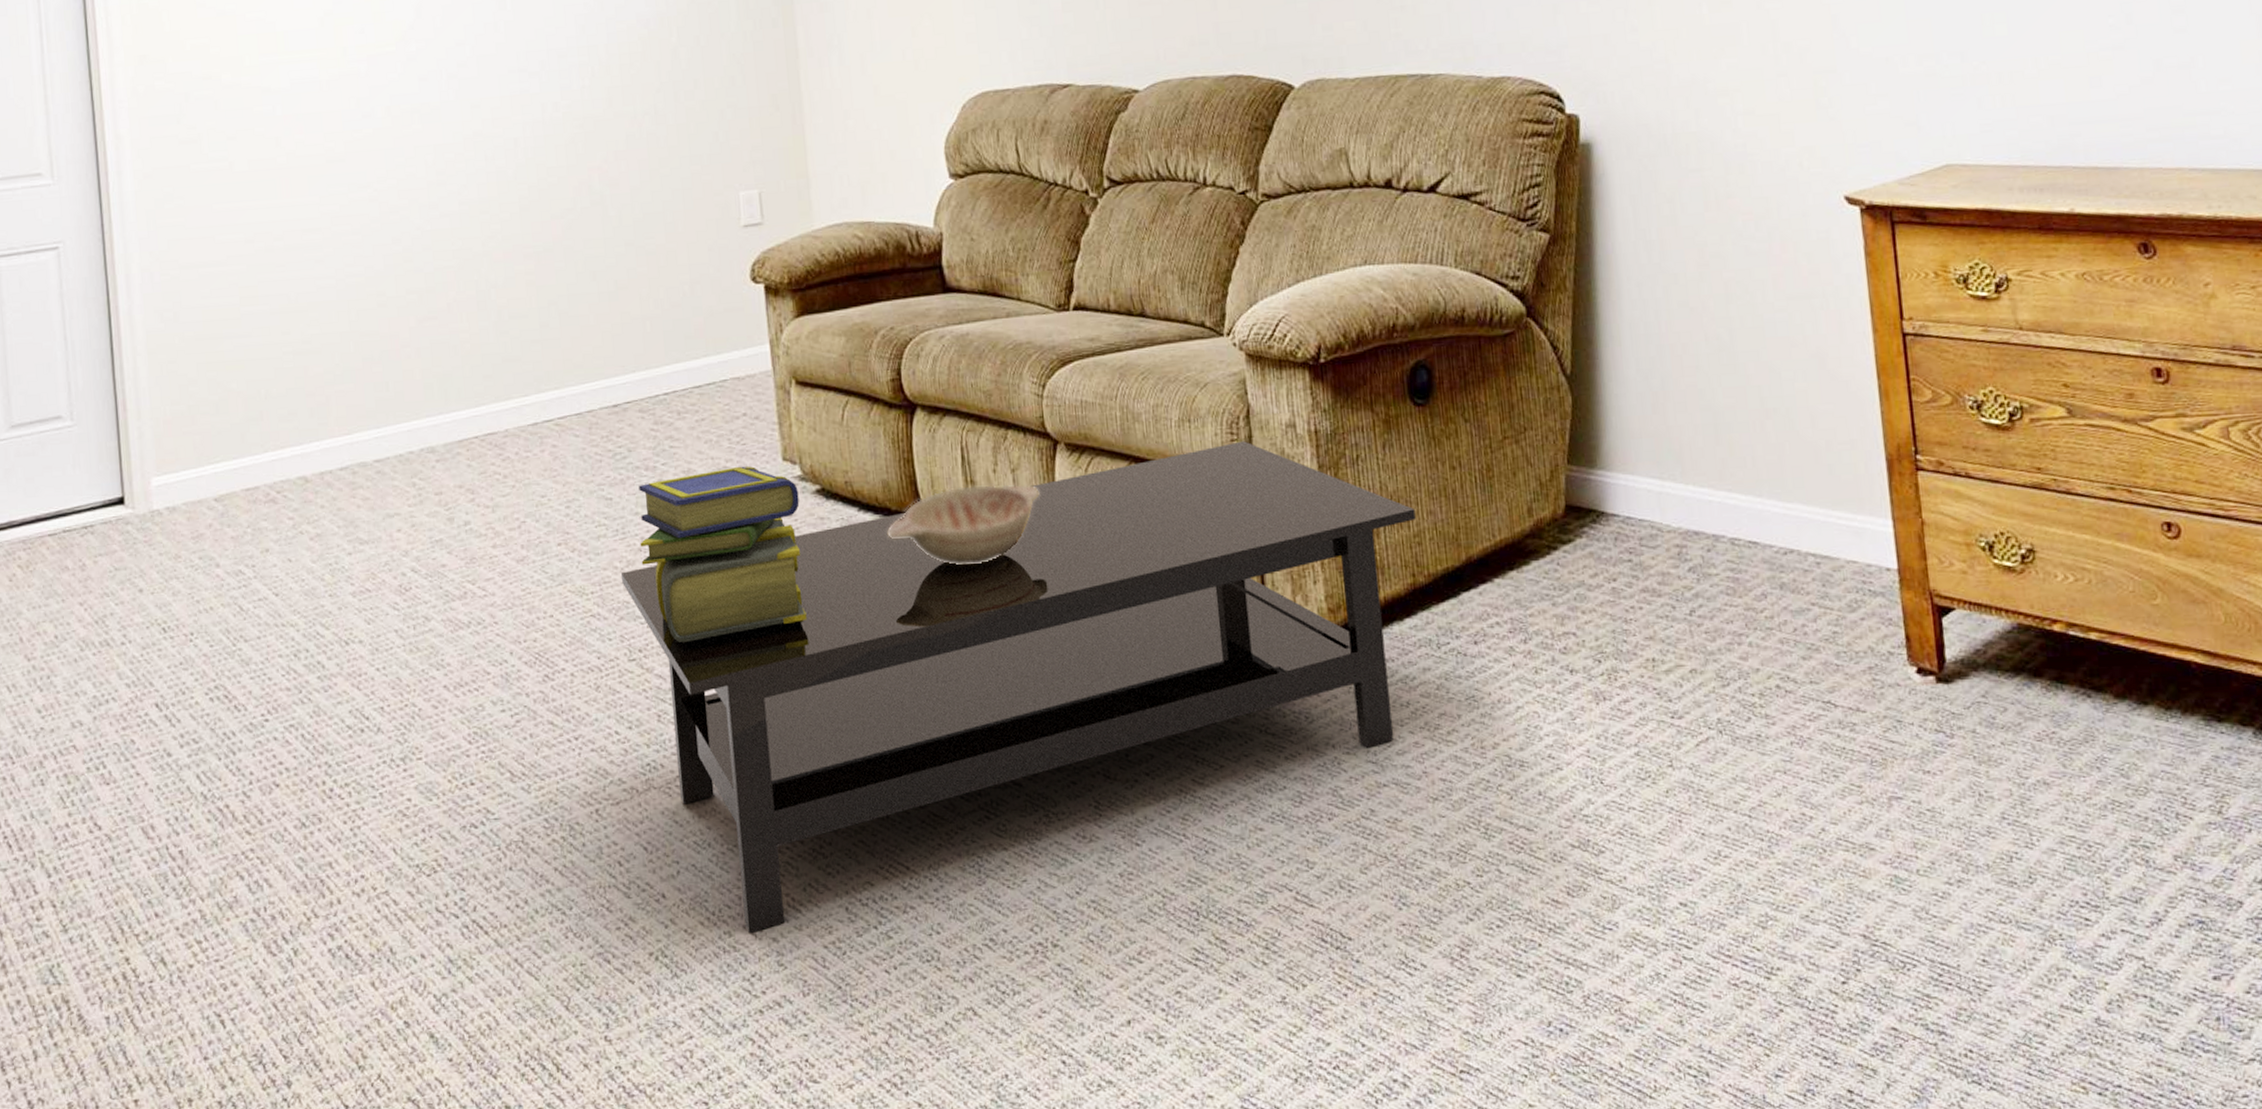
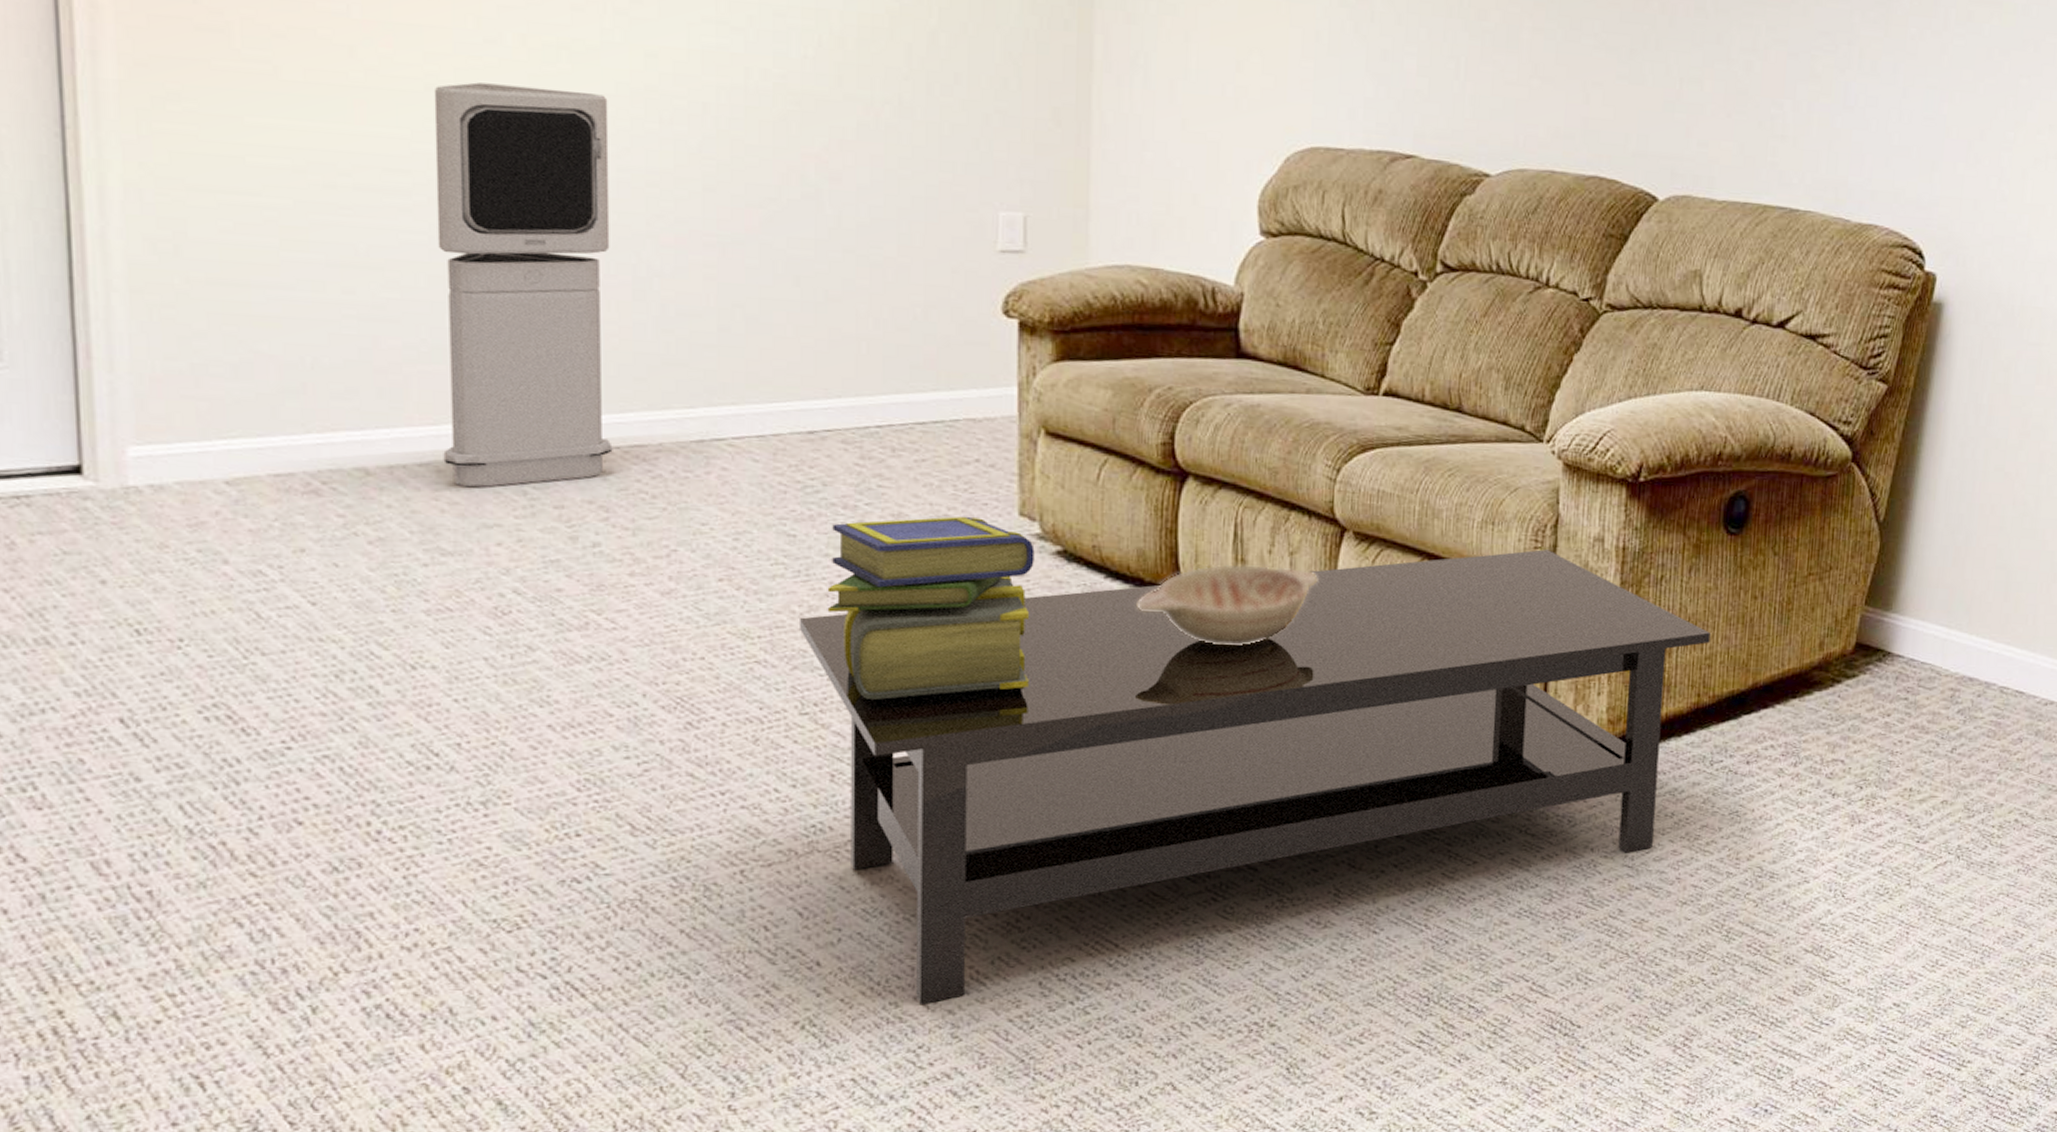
air purifier: none [332,145,473,484] -> present [434,82,613,488]

